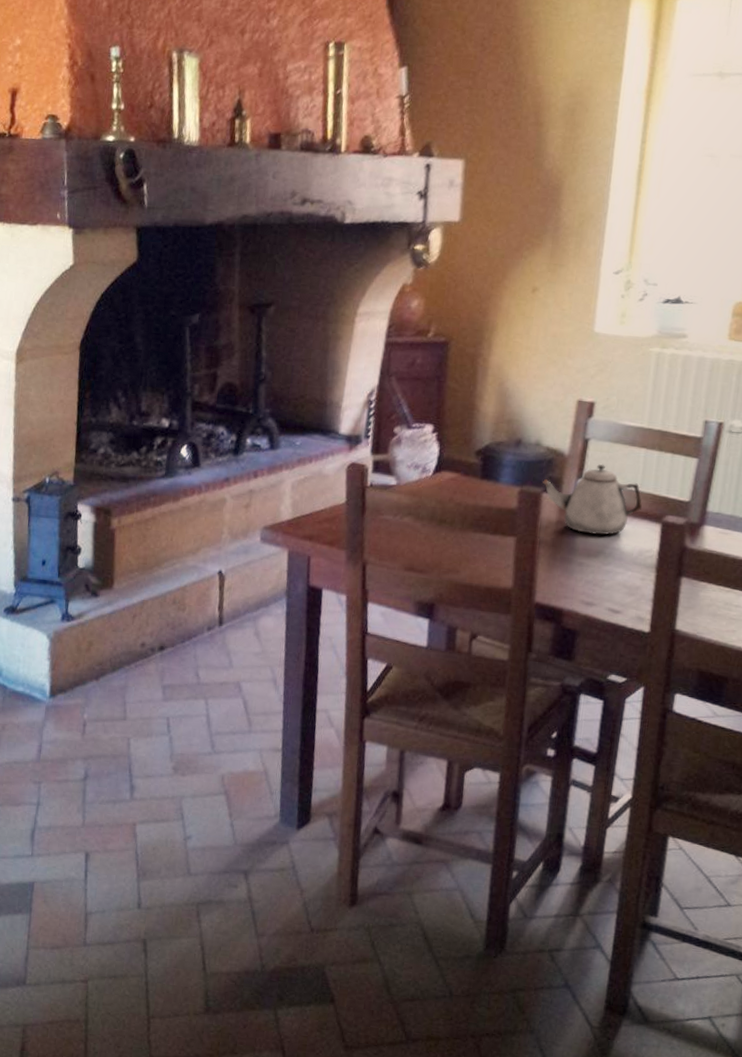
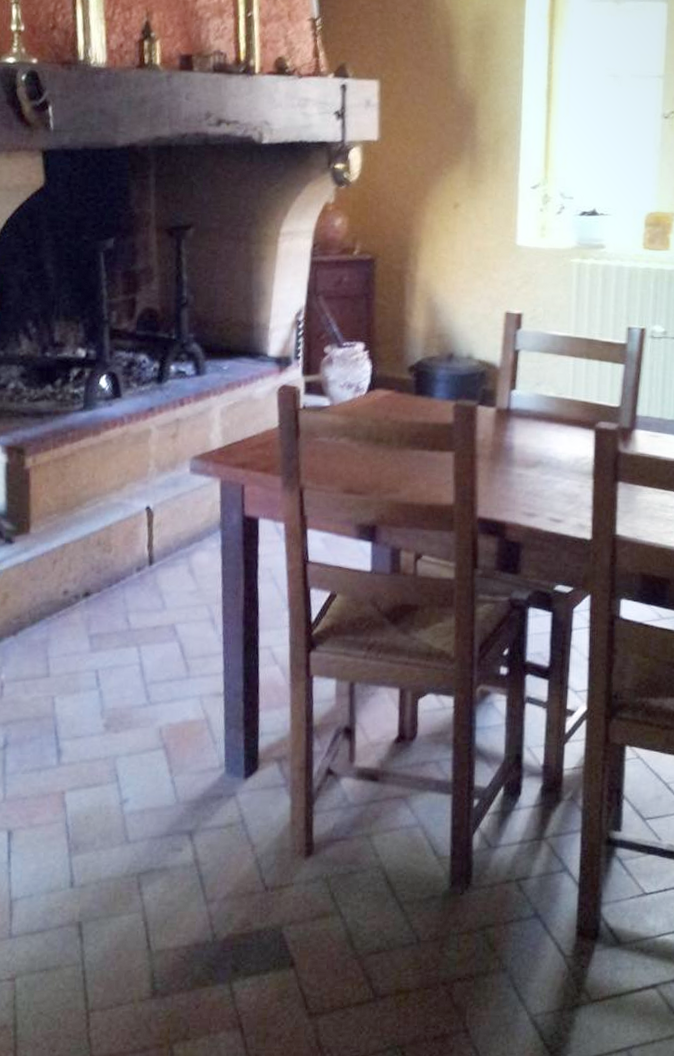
teapot: present [543,464,643,535] -> none [477,374,576,445]

